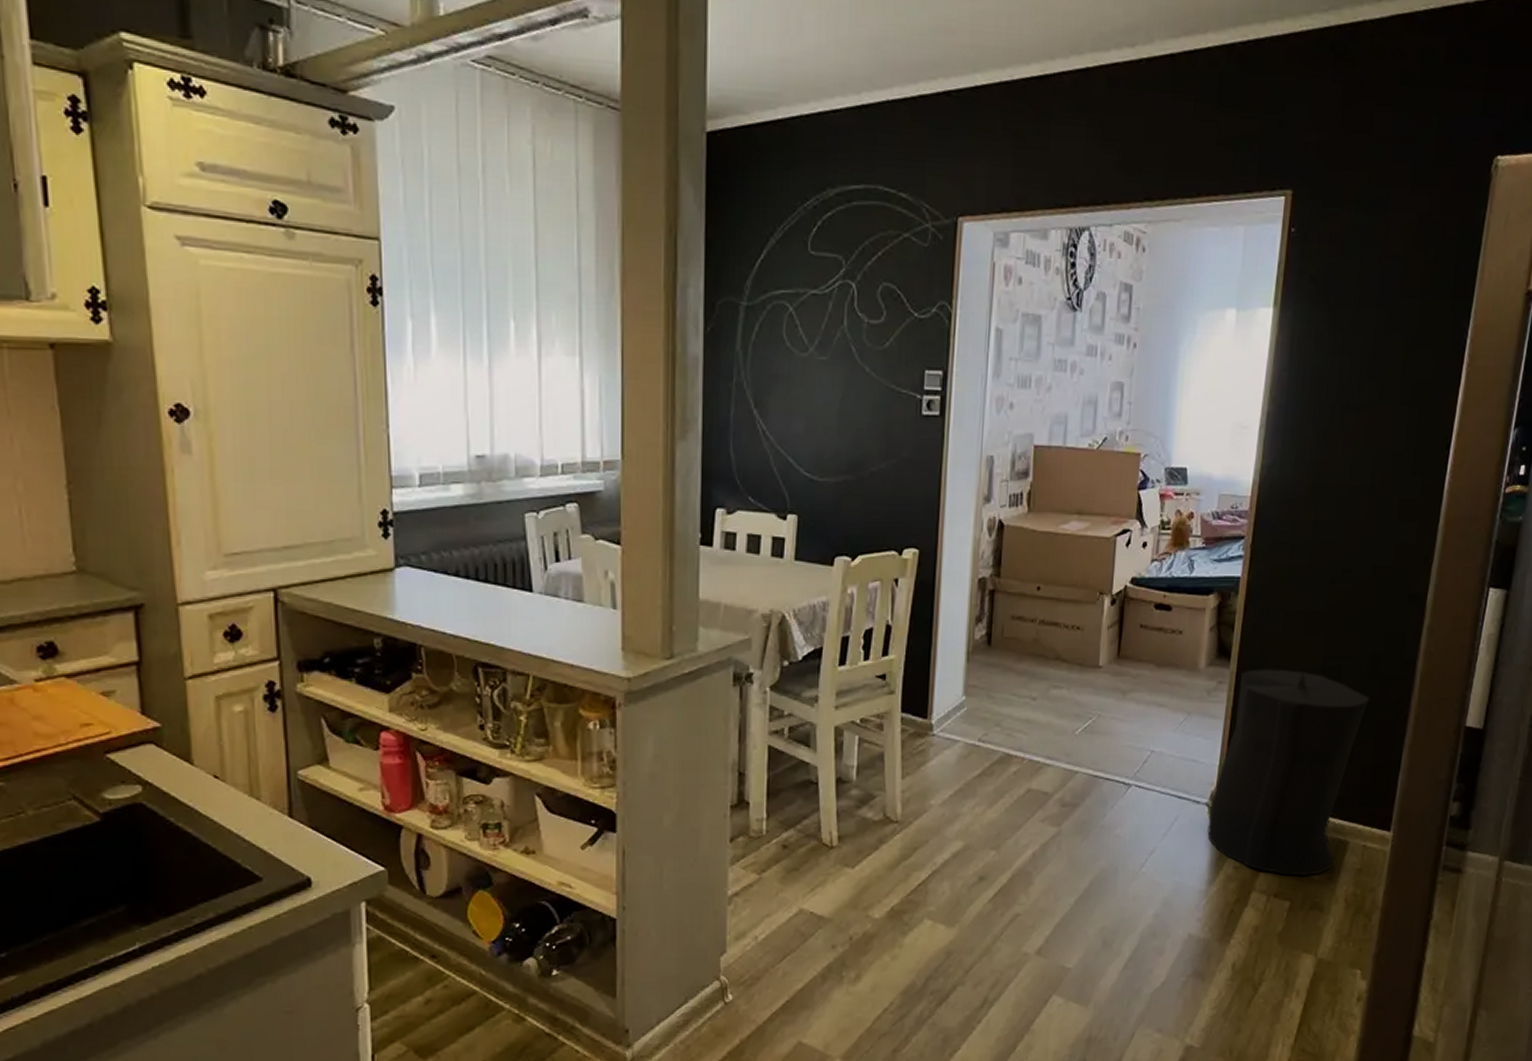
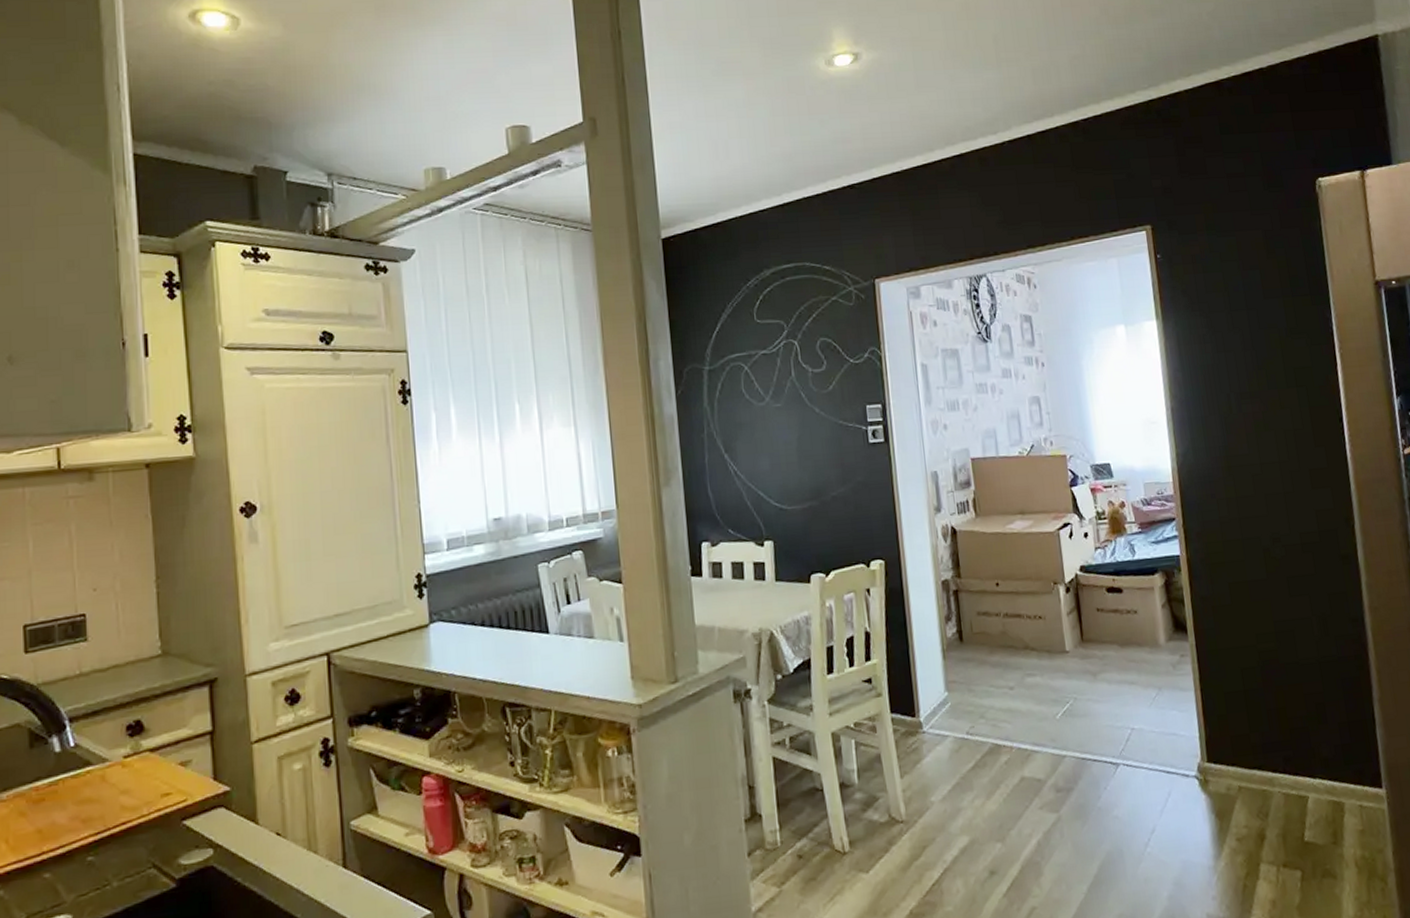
trash can: present [1207,669,1369,876] -> none [1199,637,1334,844]

